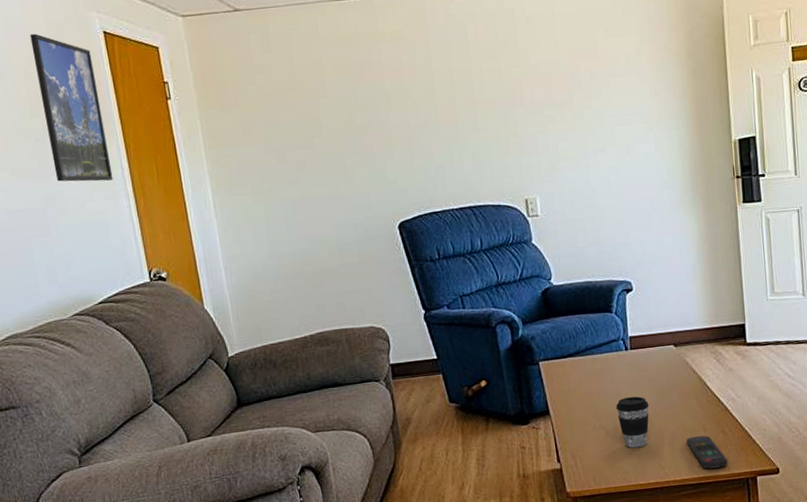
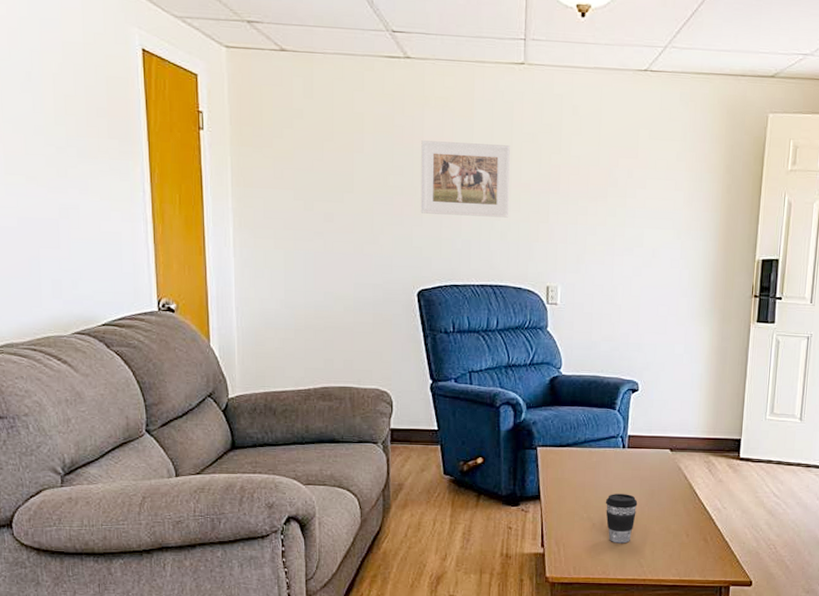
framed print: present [30,33,113,182] -> none [64,38,133,202]
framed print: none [381,66,477,147] -> present [420,140,510,218]
remote control: present [686,435,728,469] -> none [668,539,704,573]

